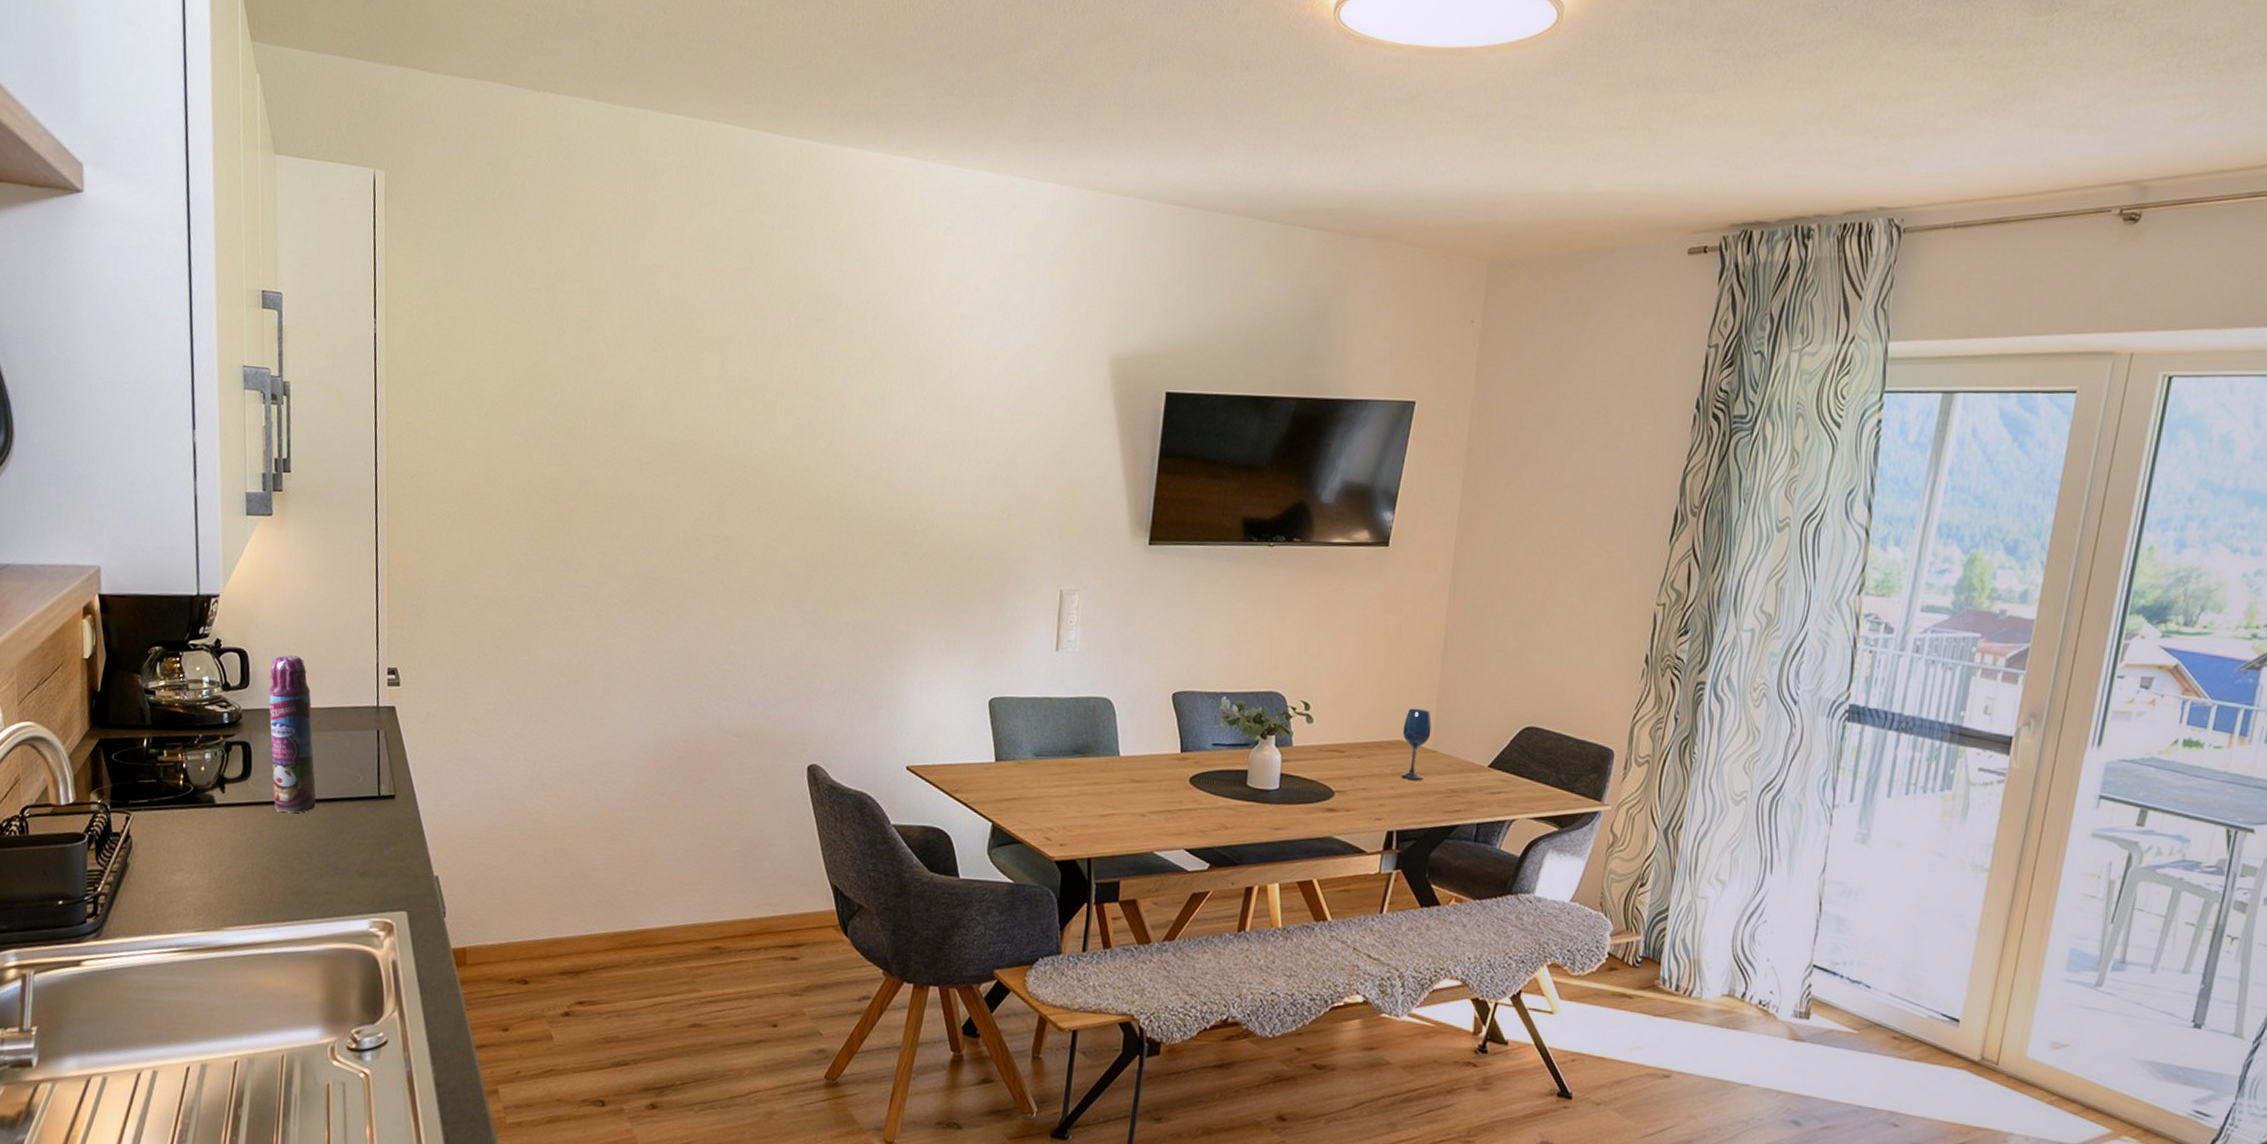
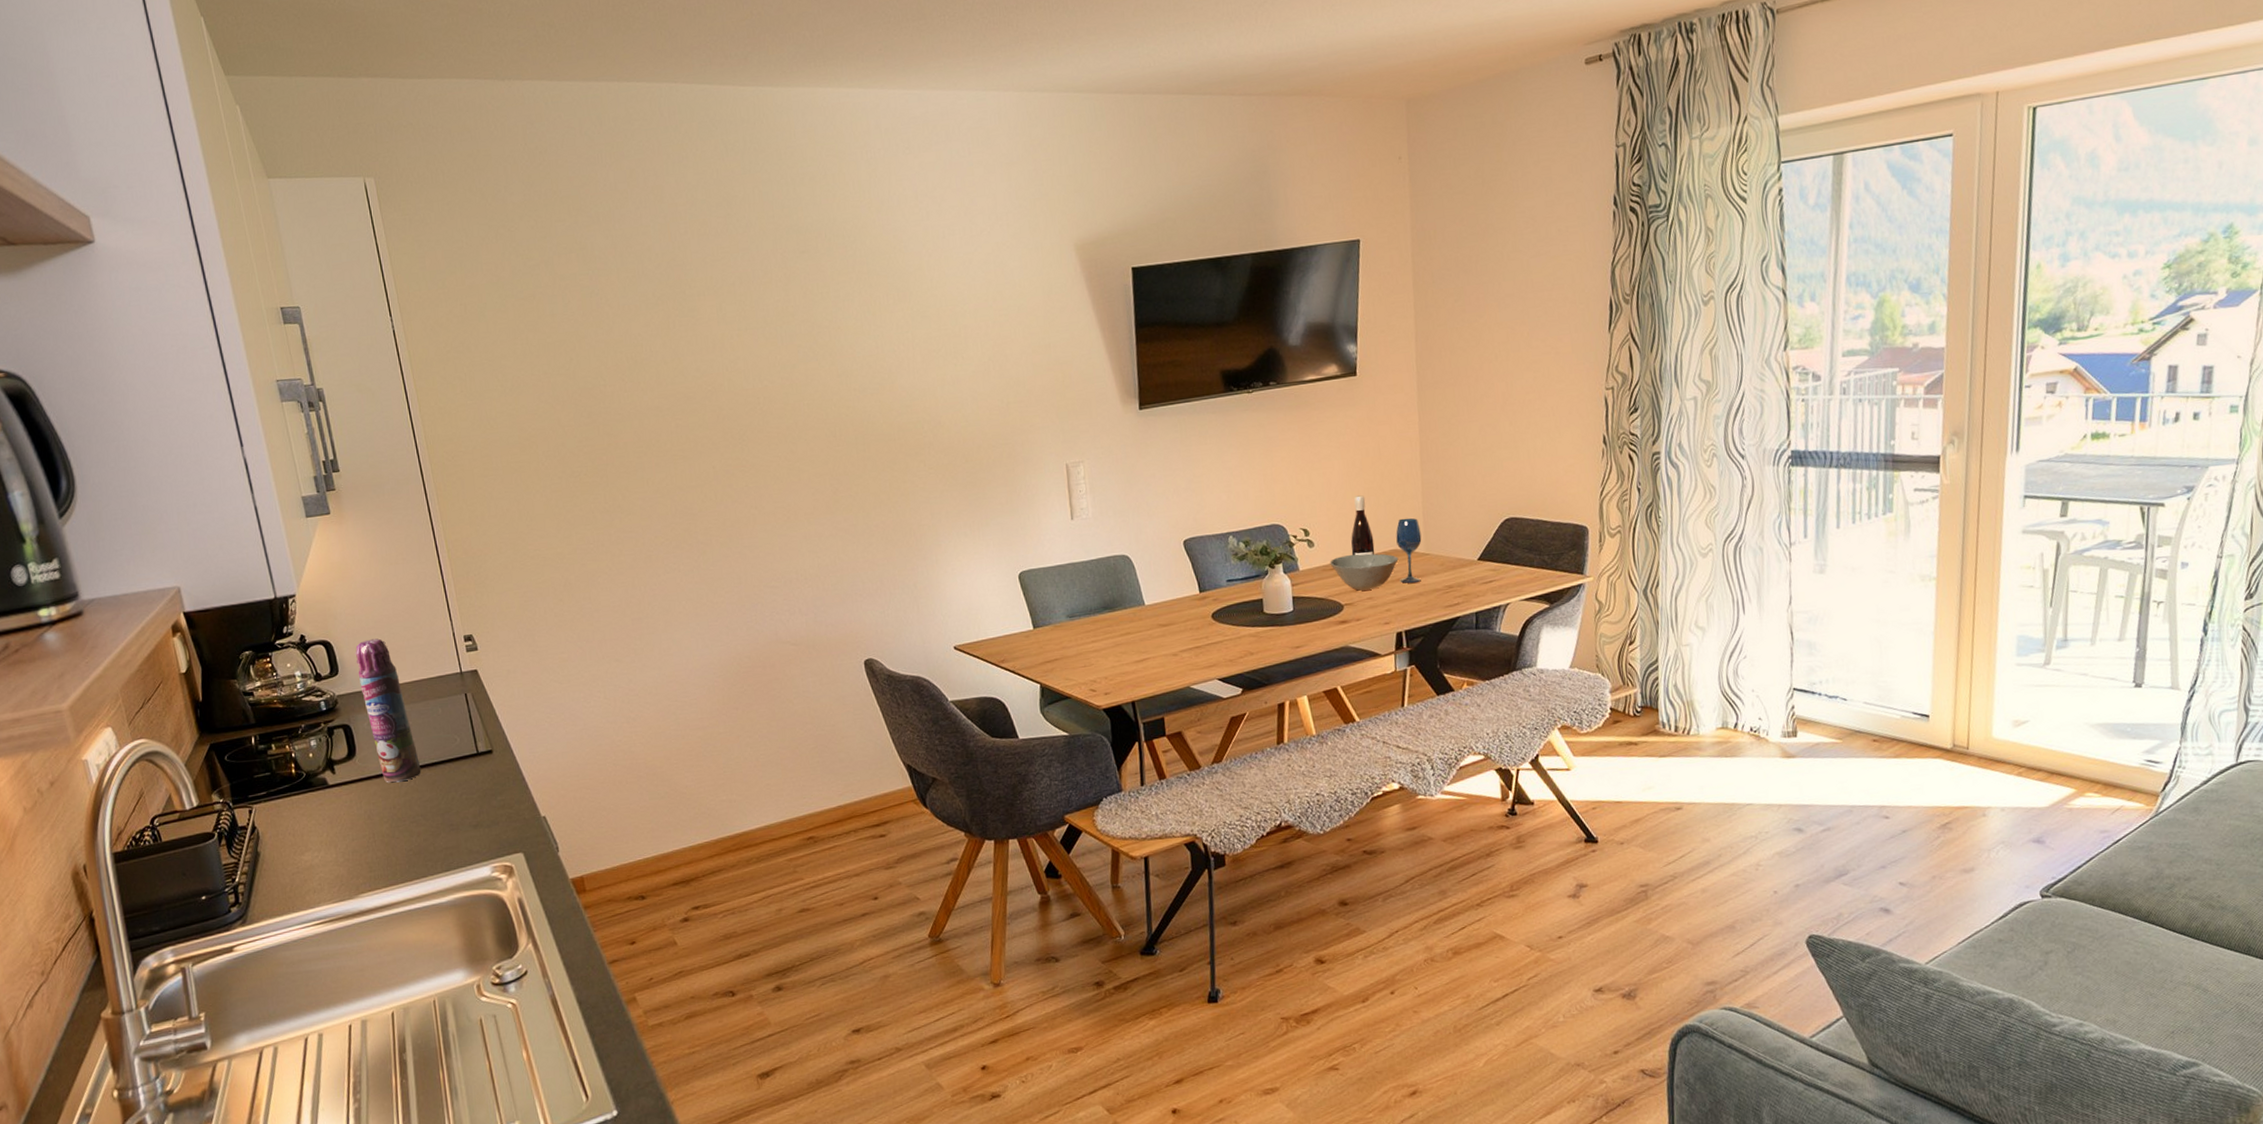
bowl: none [1327,737,1402,780] -> present [1330,553,1399,591]
bottle: none [1352,675,1379,743] -> present [1350,495,1375,556]

